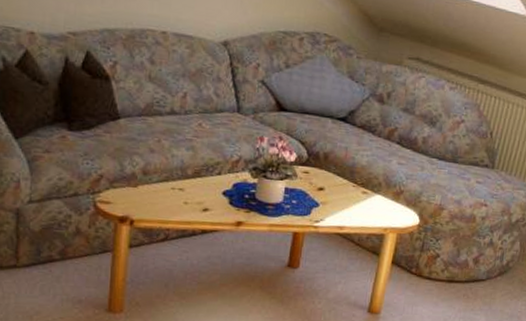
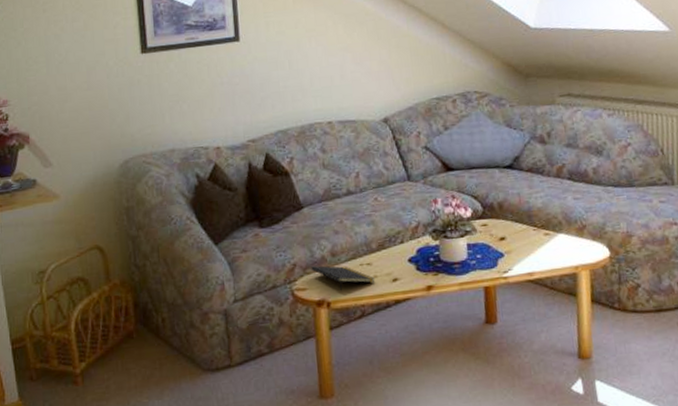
notepad: none [118,181,185,211] -> present [311,265,375,290]

